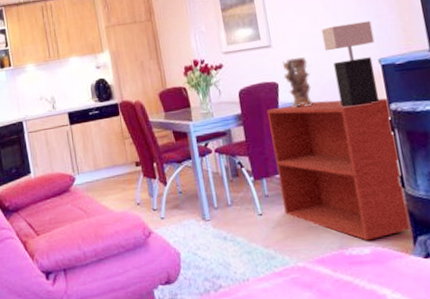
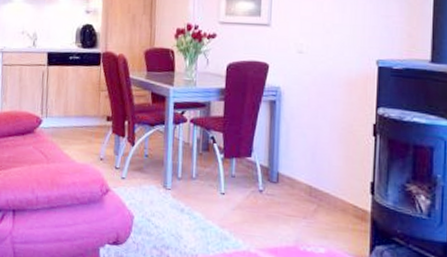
tv stand: present [266,98,413,241] -> none [248,89,376,241]
decorative vase: present [282,57,313,109] -> none [276,41,304,94]
table lamp: present [321,21,380,108] -> none [323,17,378,104]

